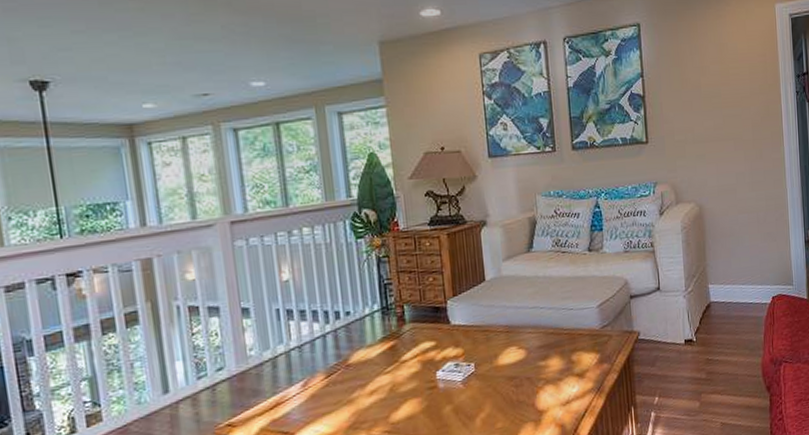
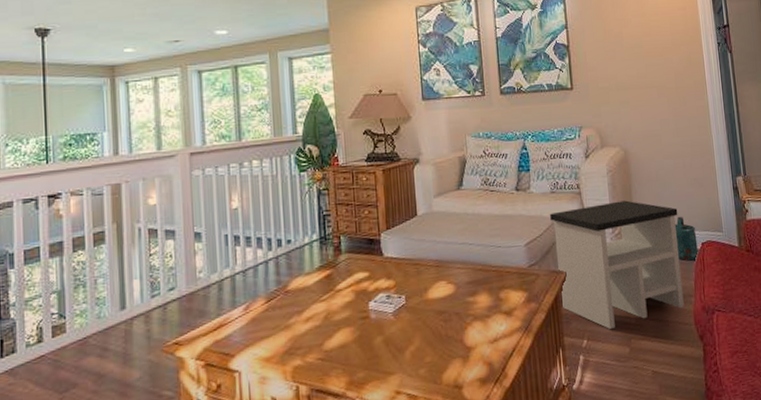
side table: none [623,257,753,385] -> present [550,200,684,329]
watering can: none [746,271,770,315] -> present [674,216,700,261]

